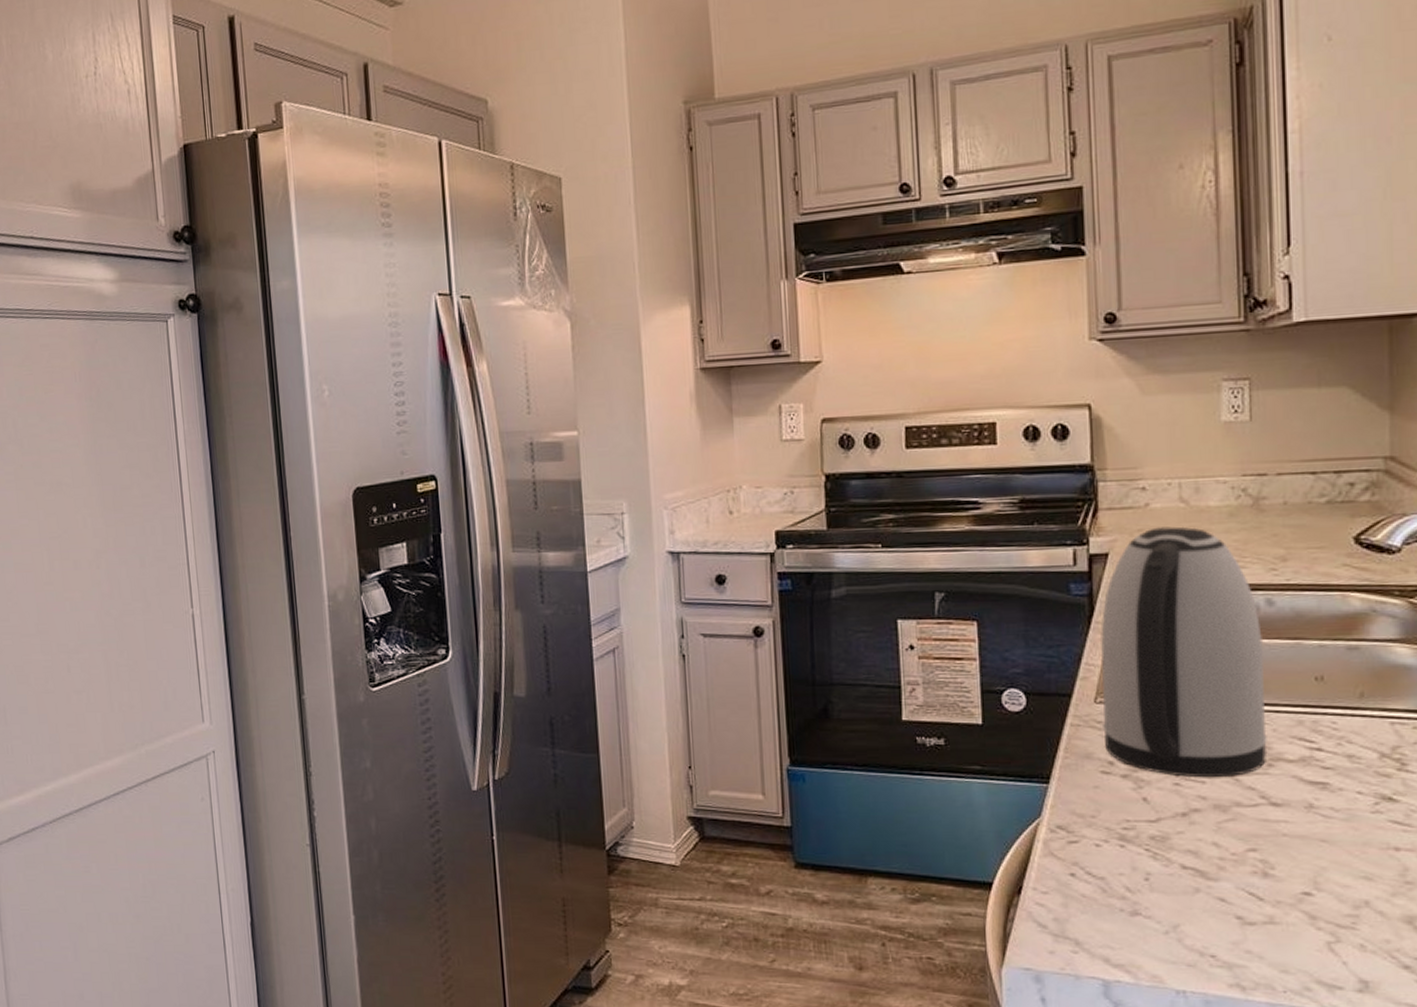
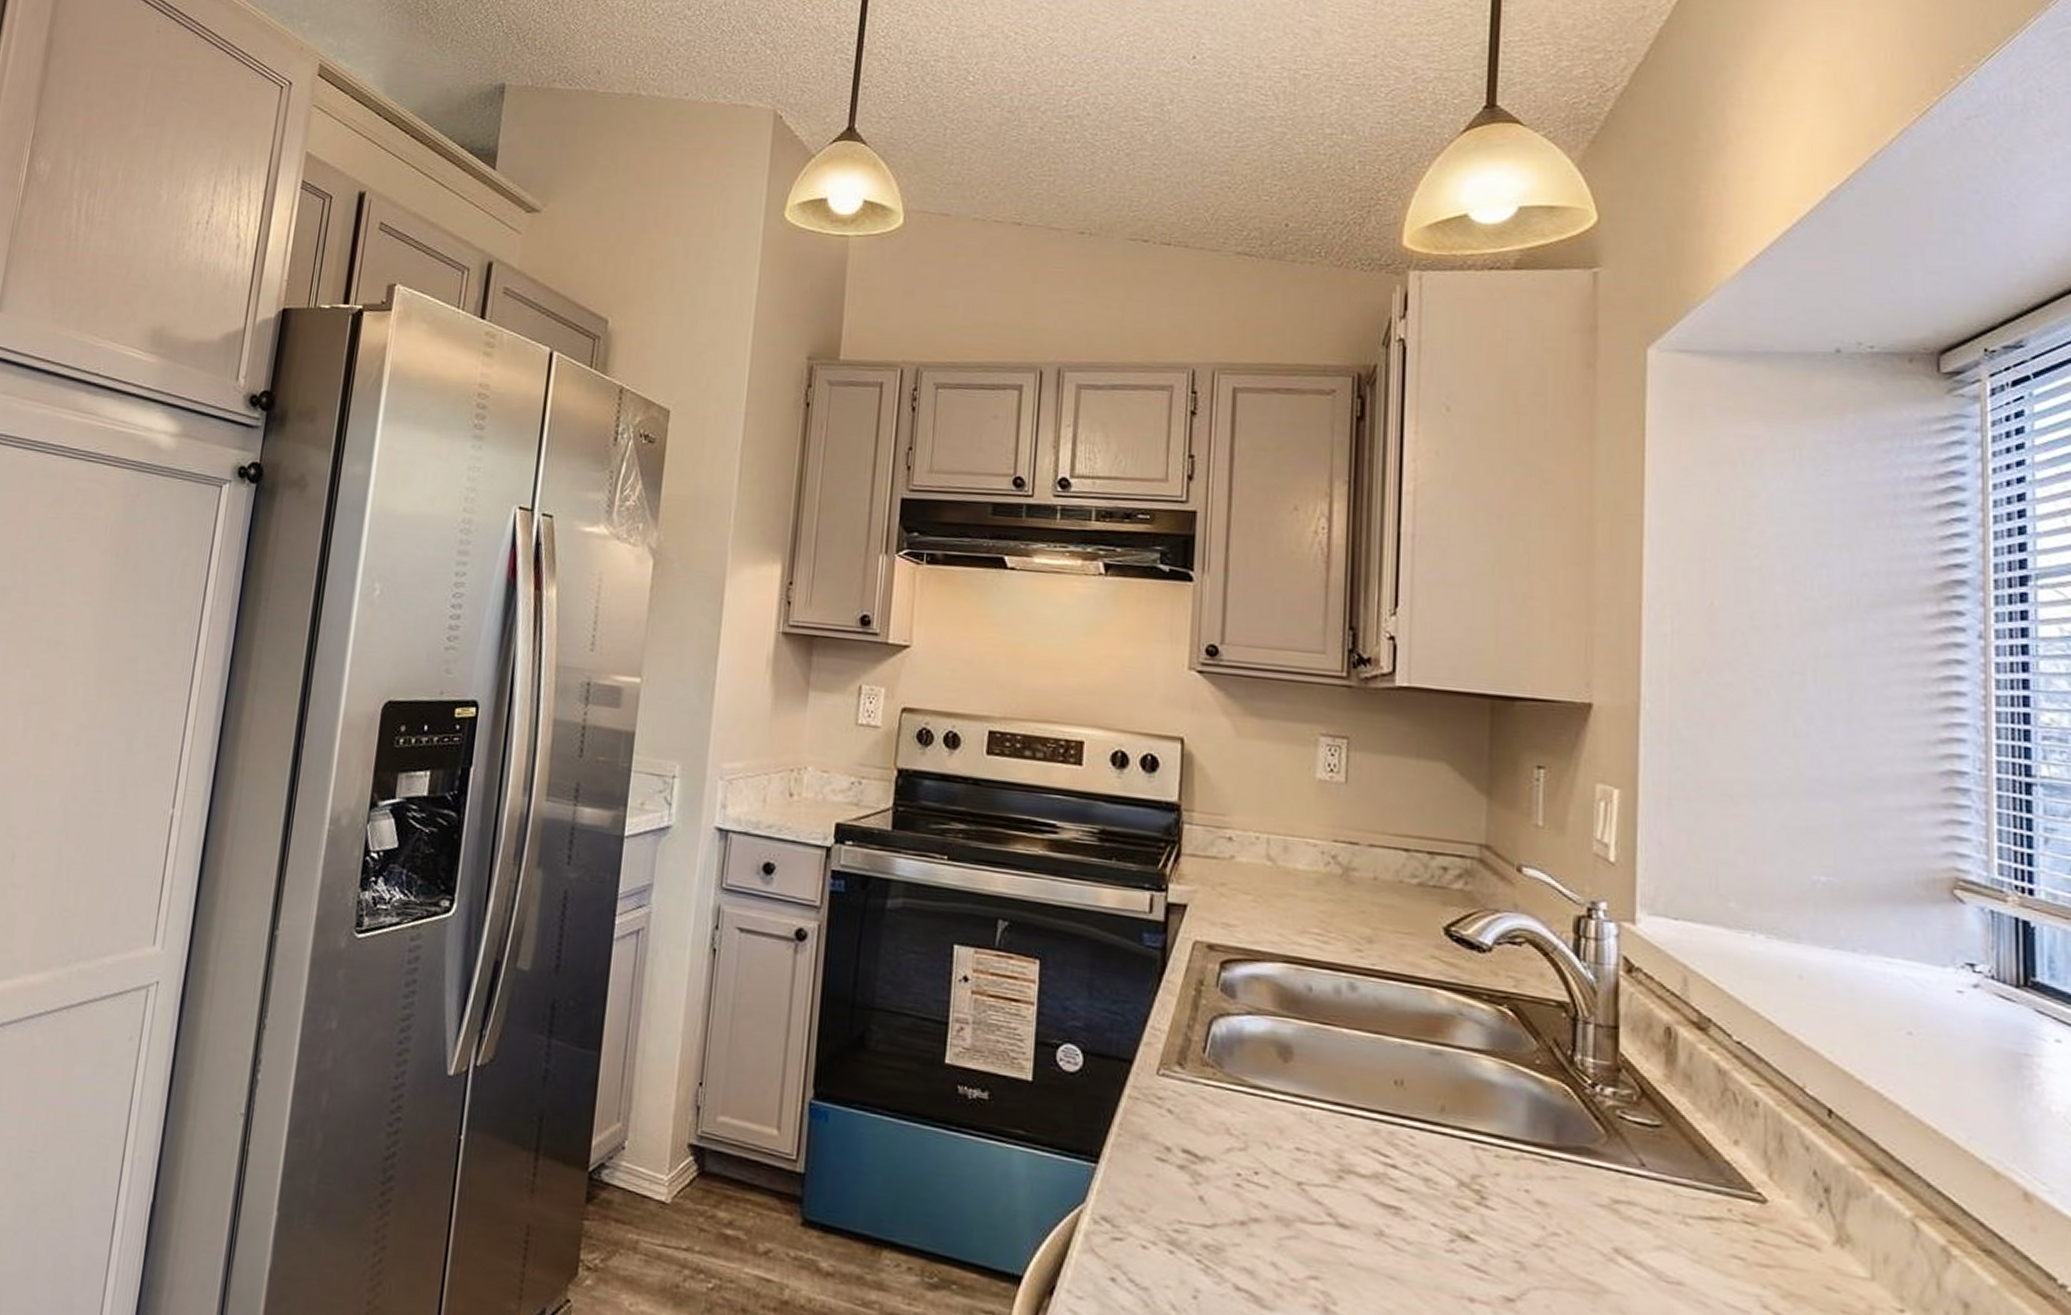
kettle: present [1099,526,1268,778] -> none [1163,883,1342,1186]

